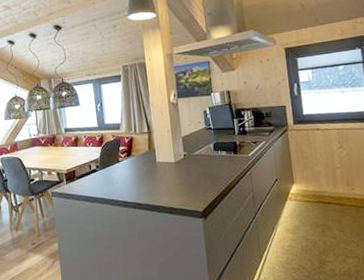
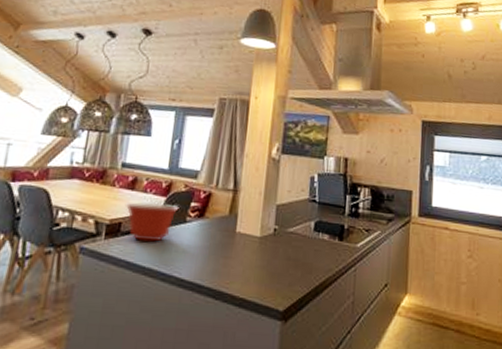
mixing bowl: none [74,151,112,181] -> present [125,202,179,242]

